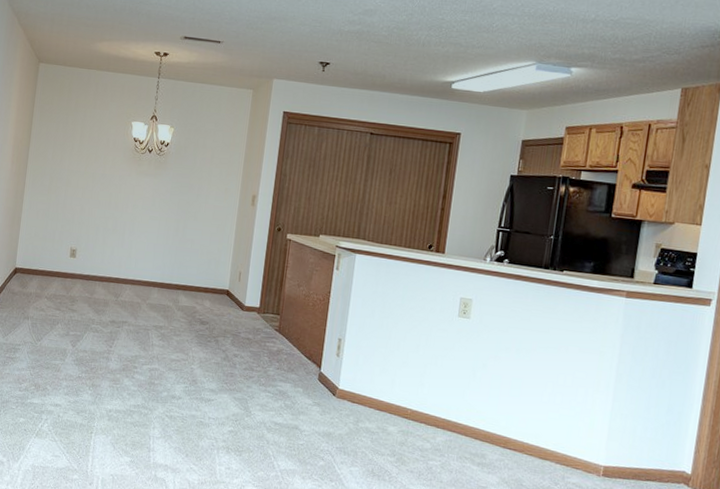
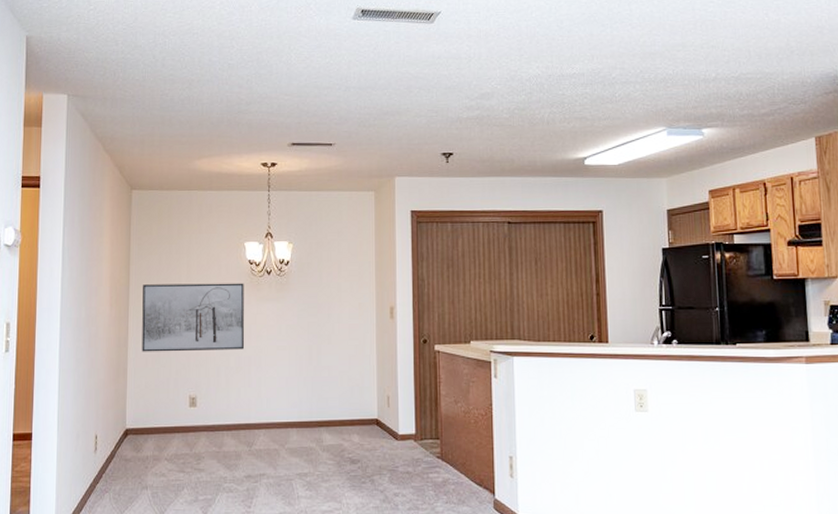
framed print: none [34,147,128,215] -> present [142,283,244,352]

